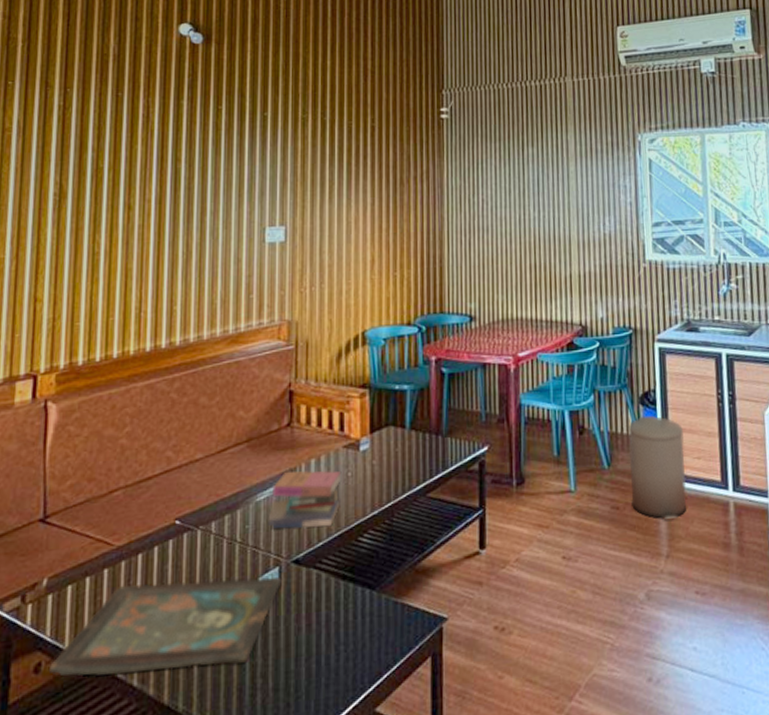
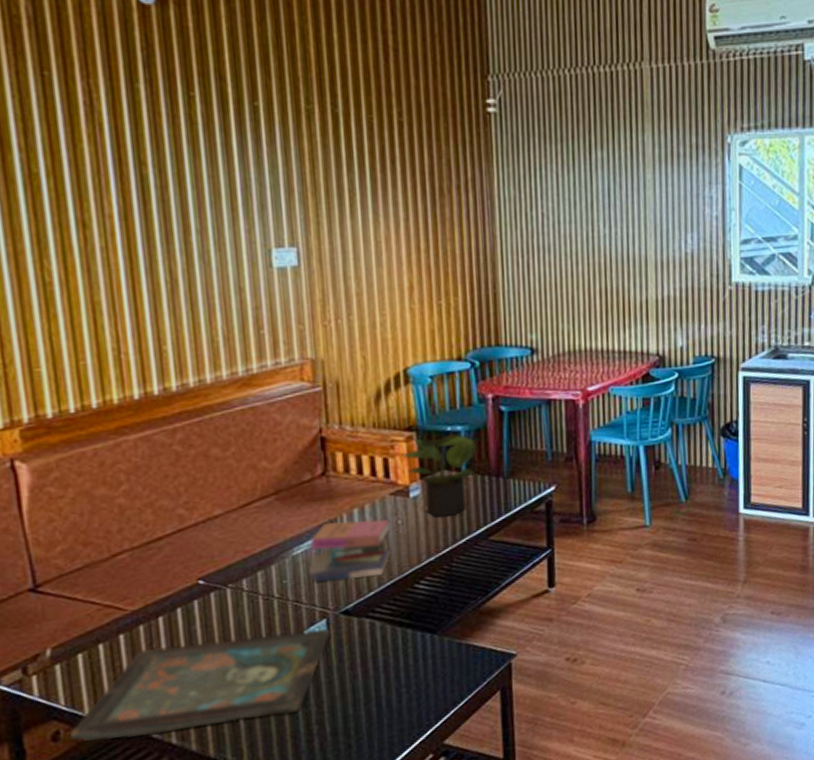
potted plant: none [355,391,421,473] -> present [402,432,478,519]
pedal bin: present [628,415,687,520] -> none [708,446,767,549]

